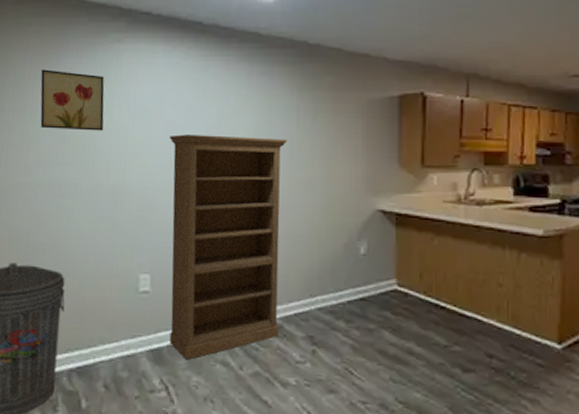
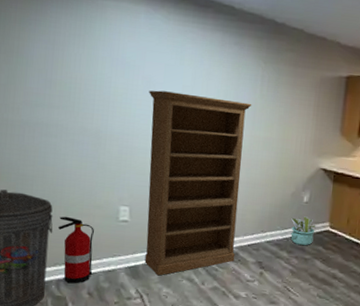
wall art: present [40,69,105,131] -> none [26,15,89,80]
fire extinguisher: none [70,290,111,375] -> present [57,216,94,284]
decorative plant: none [346,273,380,312] -> present [290,216,317,246]

